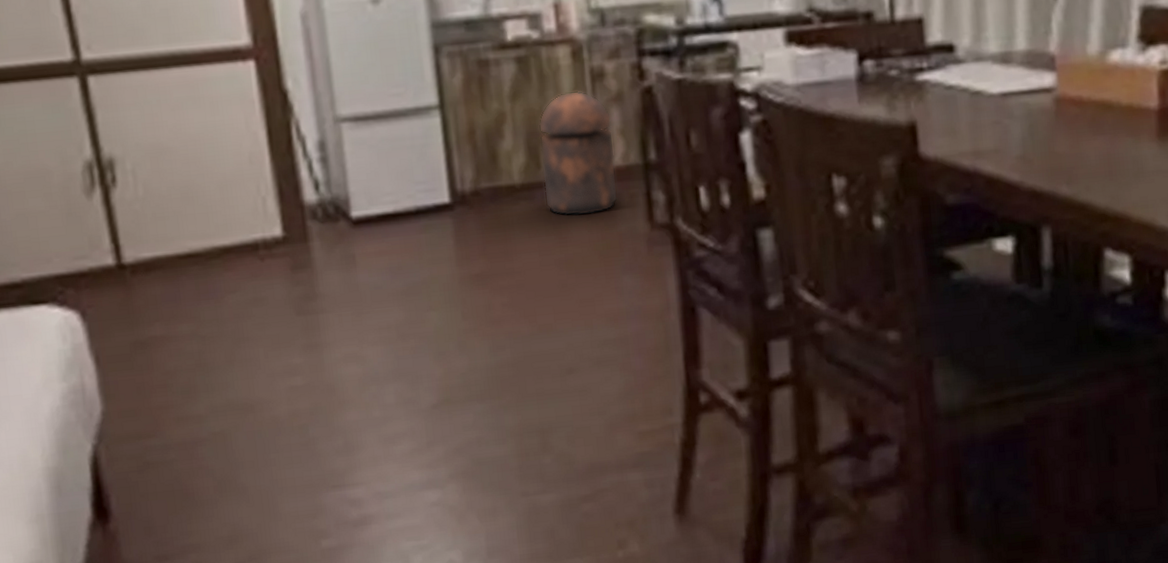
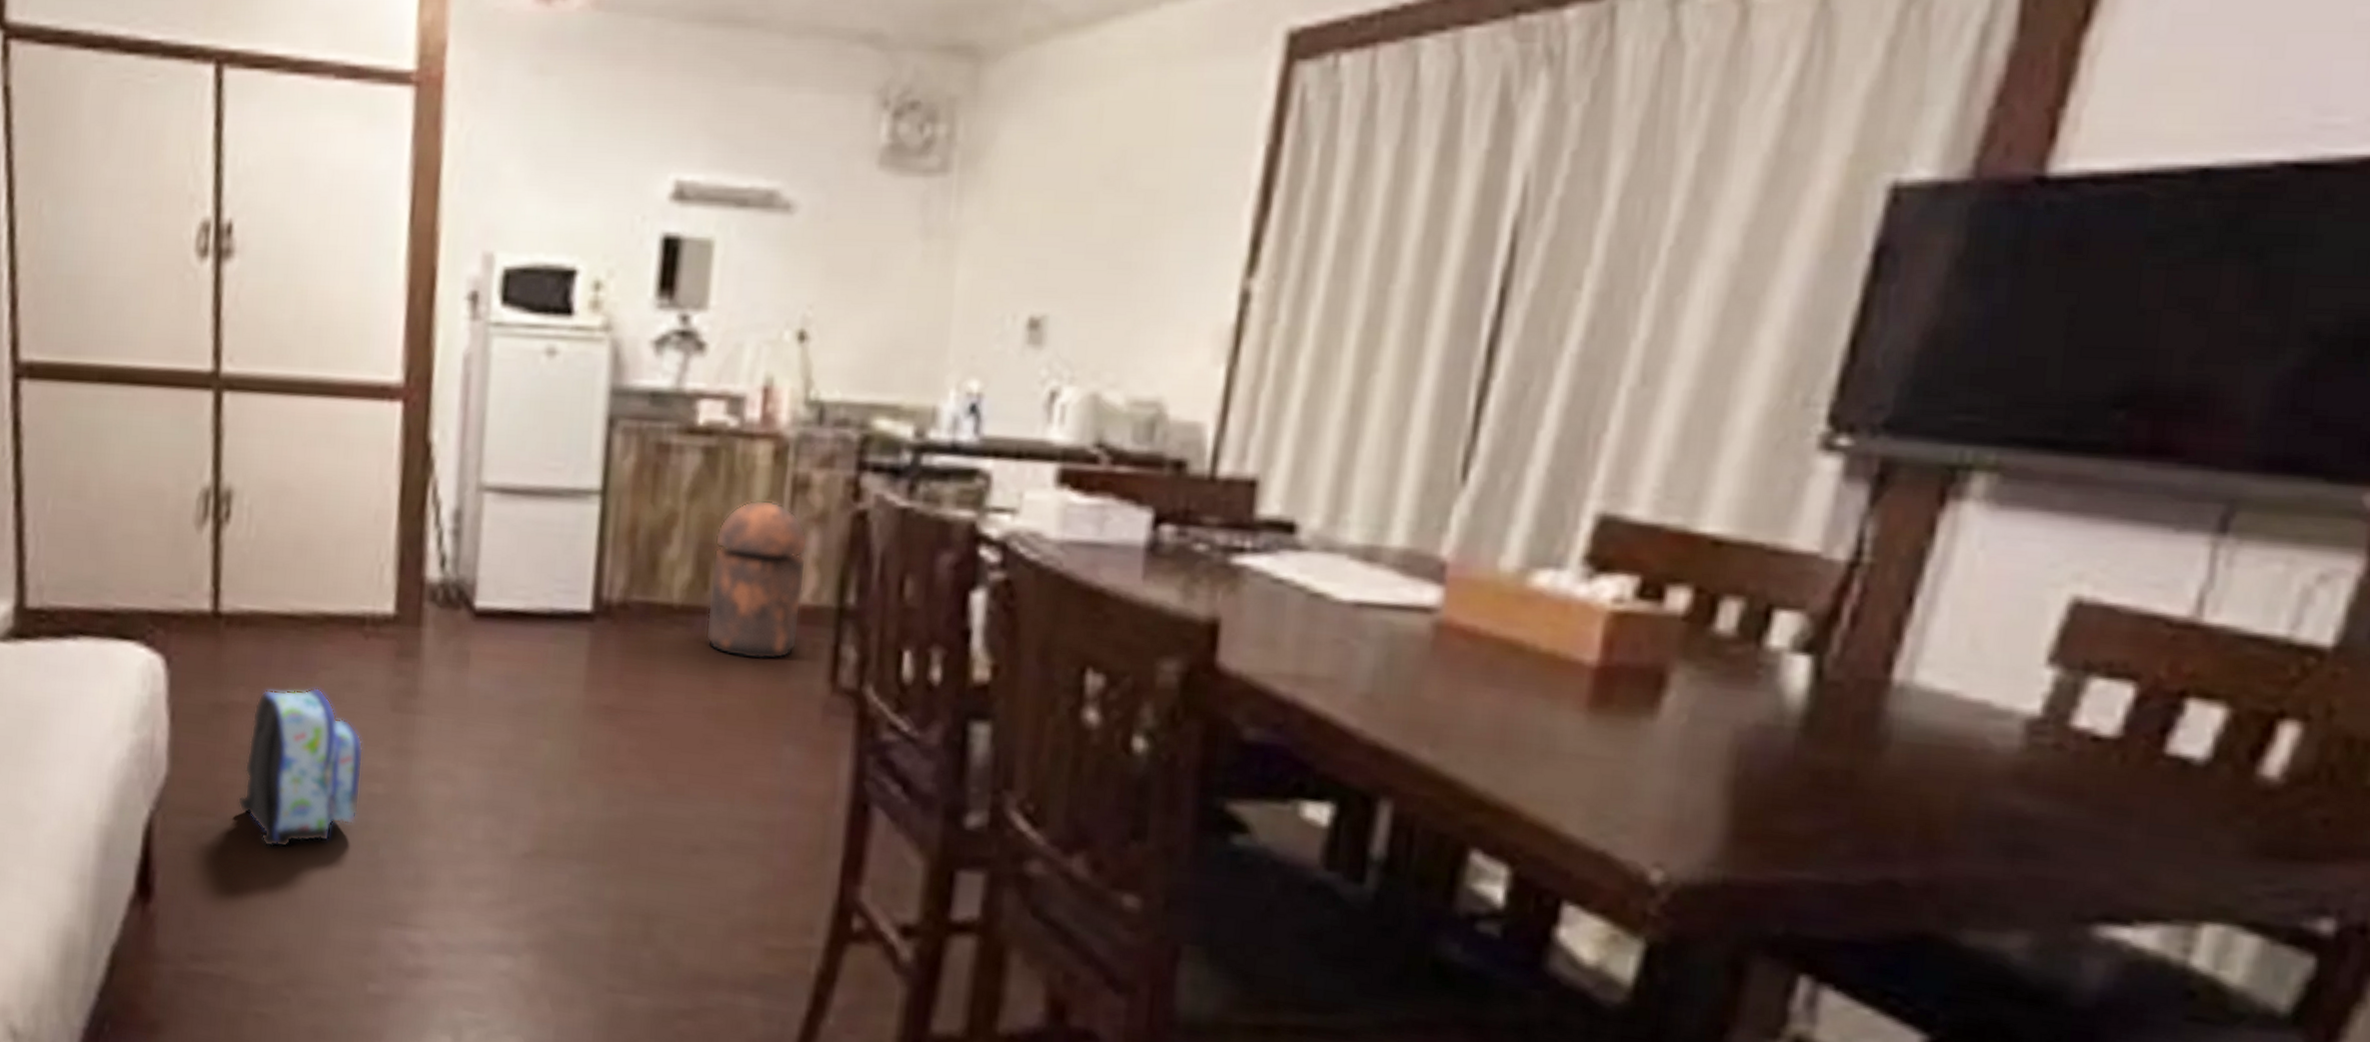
backpack: none [172,310,285,451] -> present [238,687,364,848]

